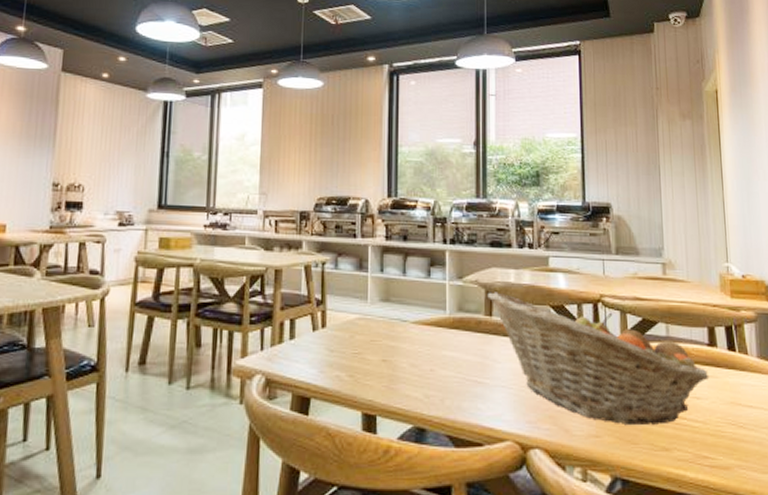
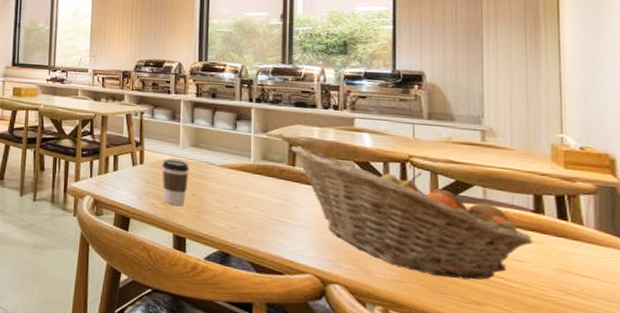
coffee cup: none [348,319,379,375] -> present [162,159,190,206]

